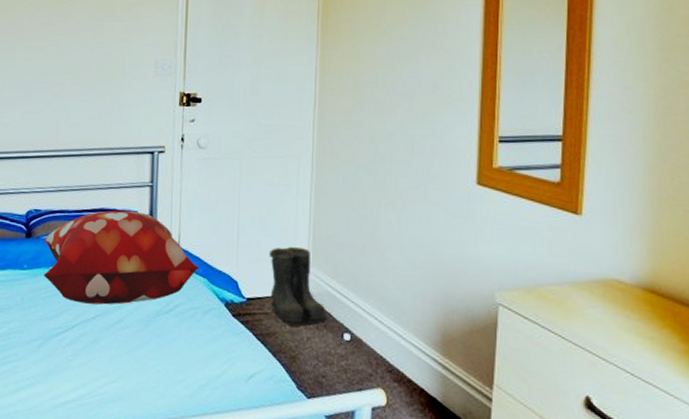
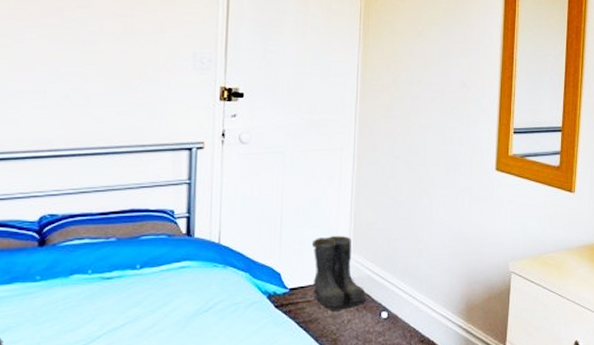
decorative pillow: present [44,210,200,305] -> none [61,210,242,311]

